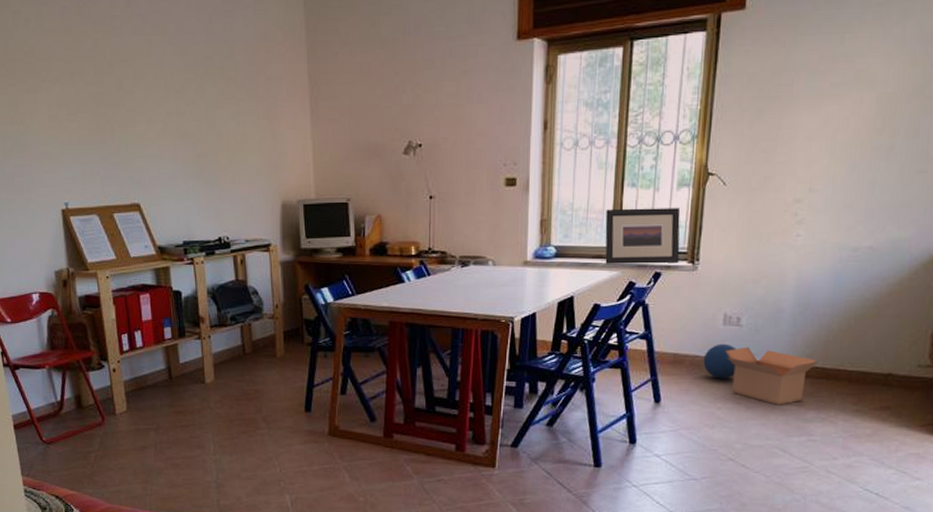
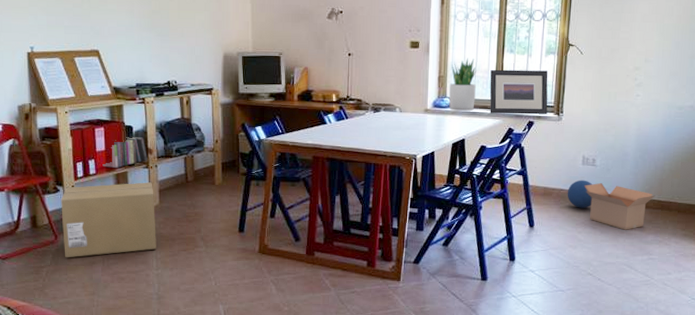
box: none [106,355,213,442] -> present [61,182,156,258]
books: none [150,302,200,339] -> present [102,136,148,168]
planter: none [553,195,588,263] -> present [448,58,476,112]

